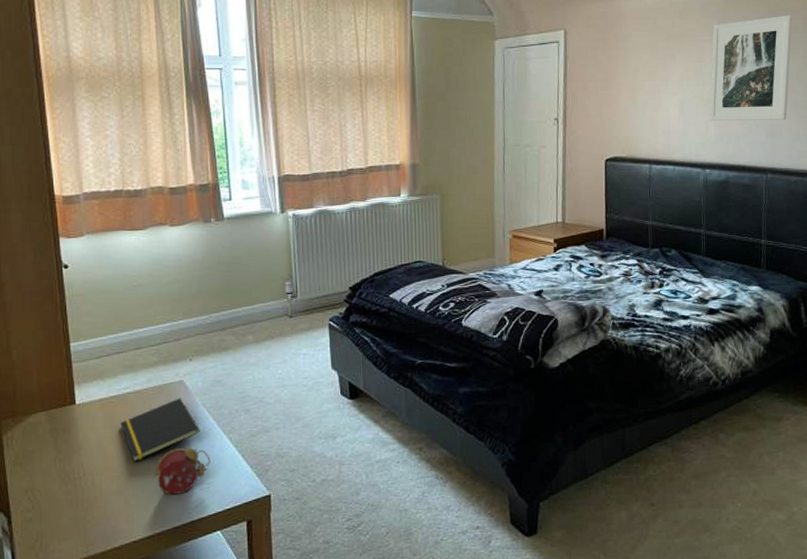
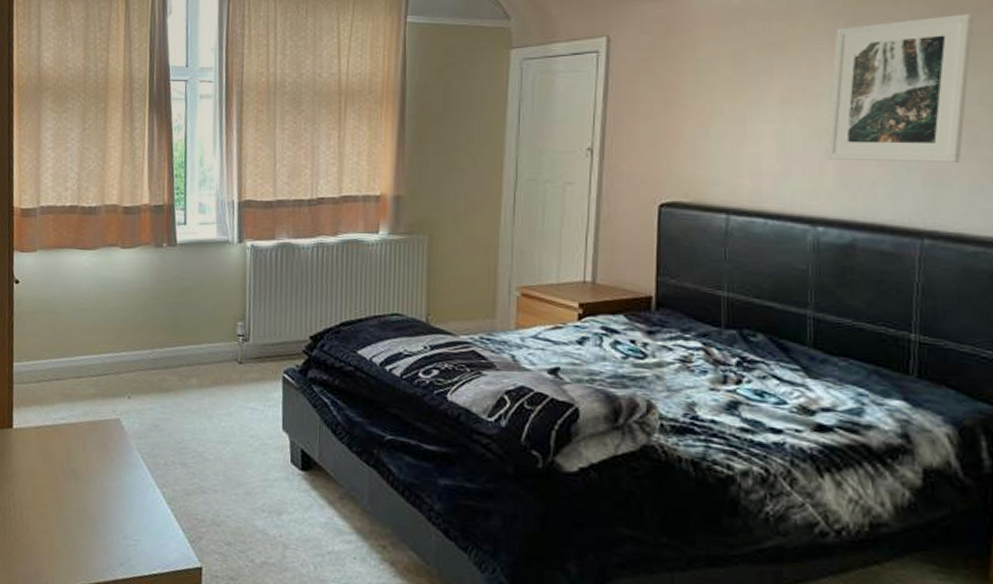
notepad: present [120,398,200,462] -> none [53,438,133,501]
alarm clock: present [152,448,211,495] -> none [79,494,141,547]

